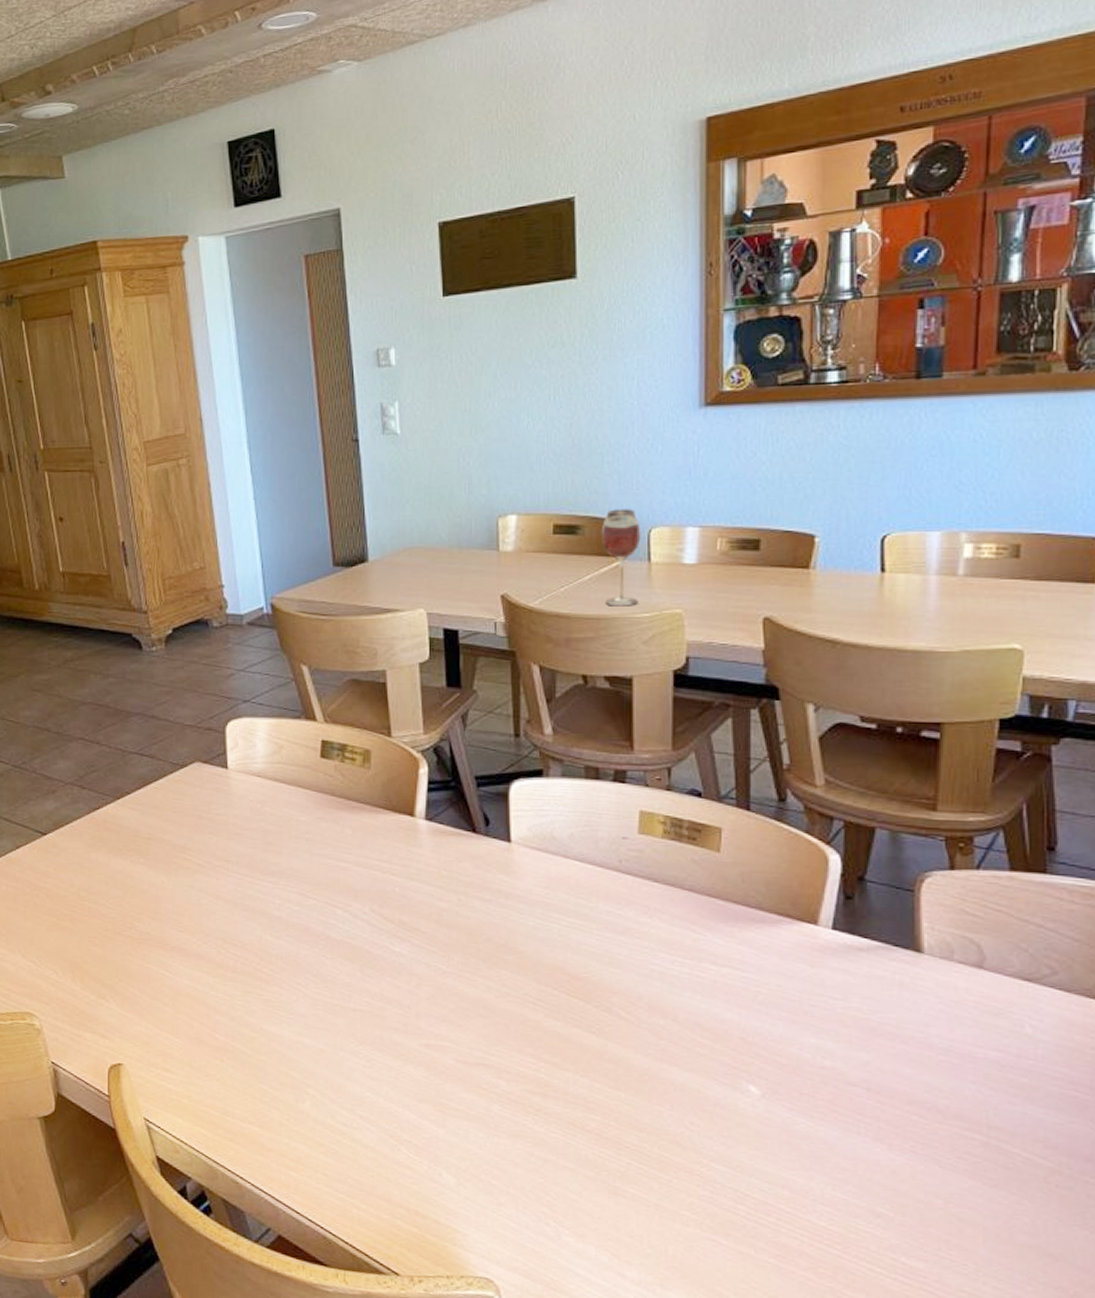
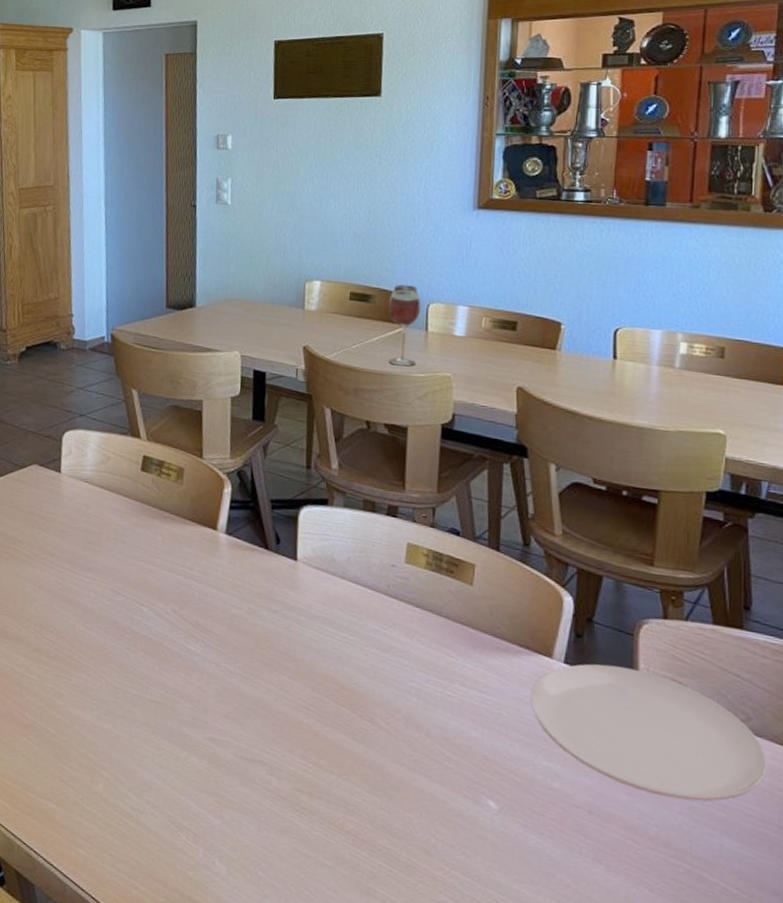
plate: none [795,926,1076,1068] -> present [531,663,767,802]

